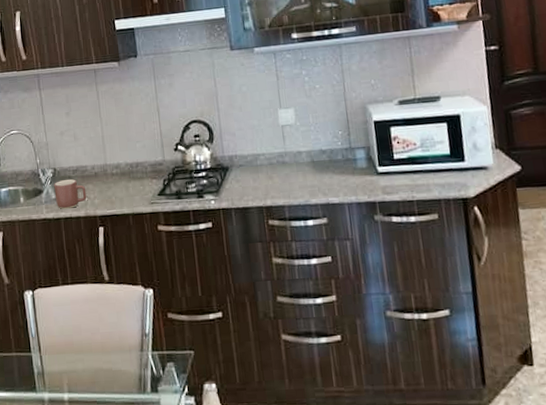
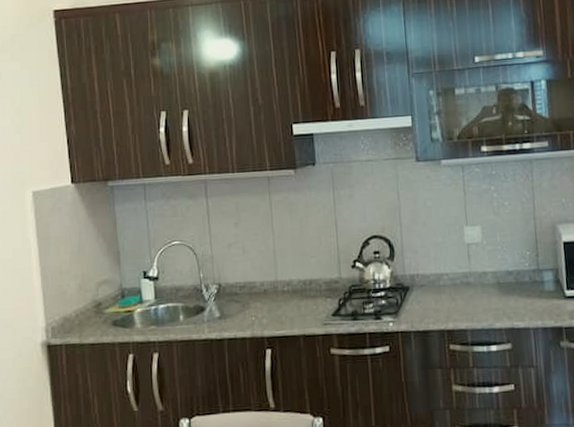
mug: present [54,179,87,210] -> none [218,295,254,330]

